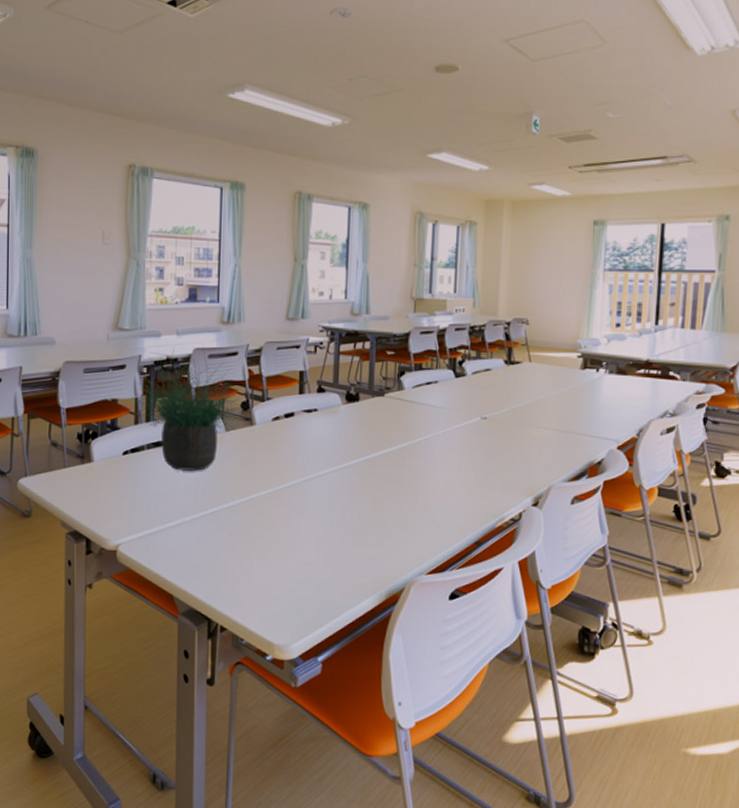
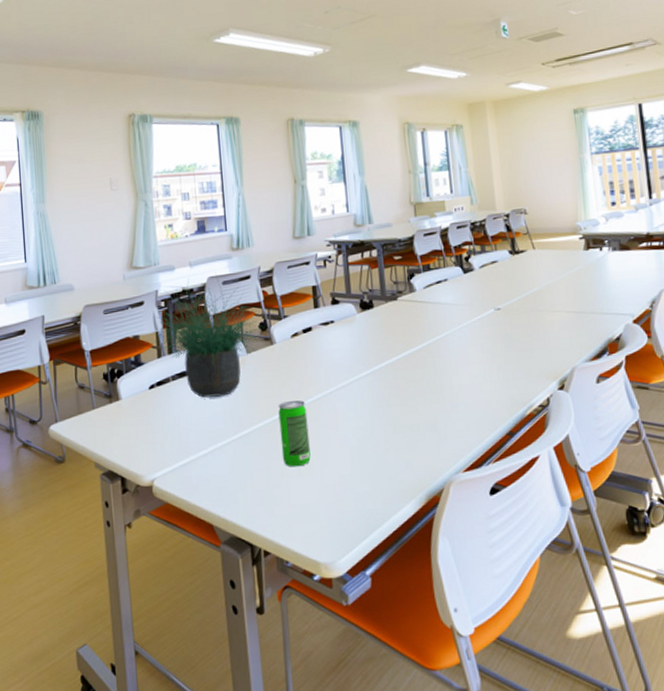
beverage can: none [249,484,279,550] -> present [278,400,311,467]

